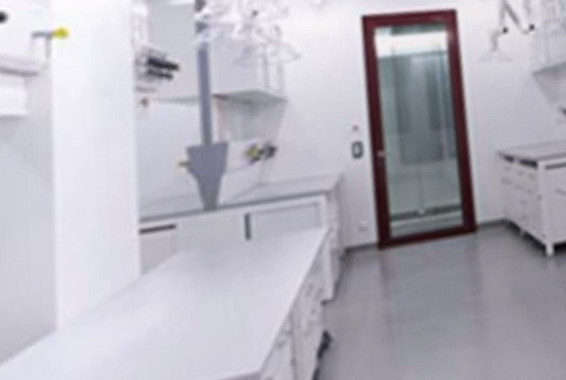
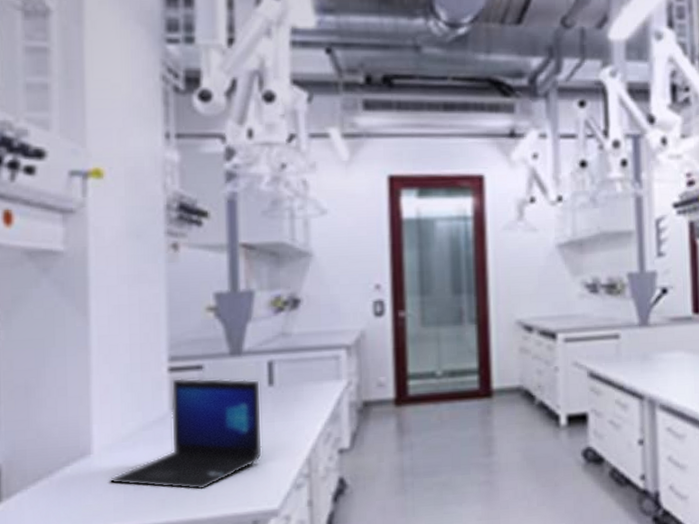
laptop: none [76,234,241,362] -> present [110,378,262,490]

